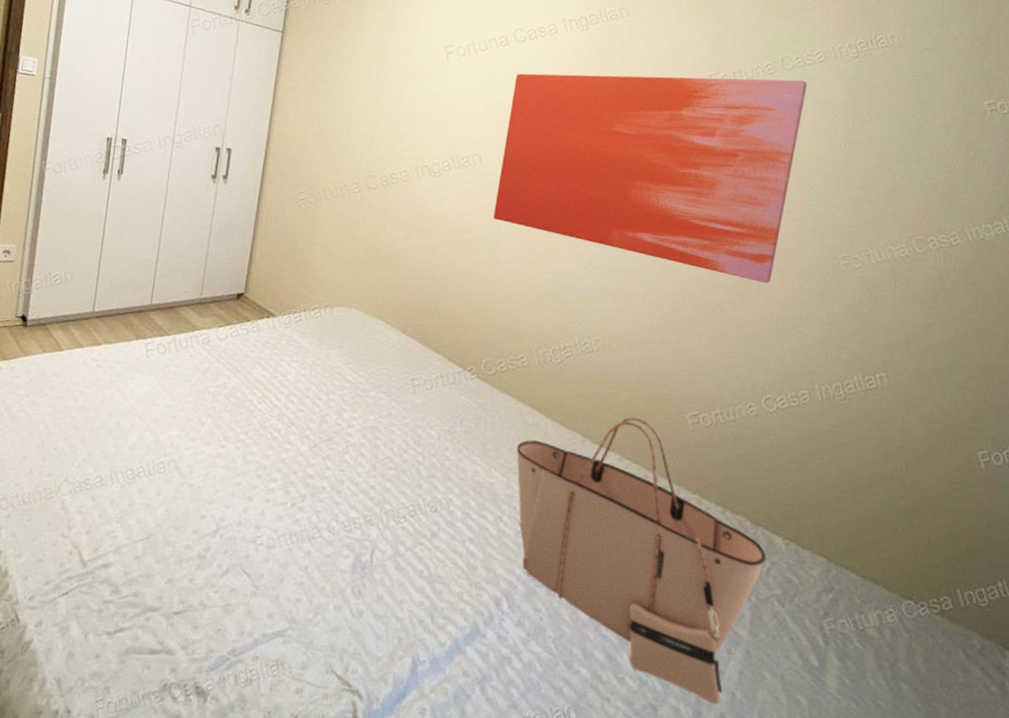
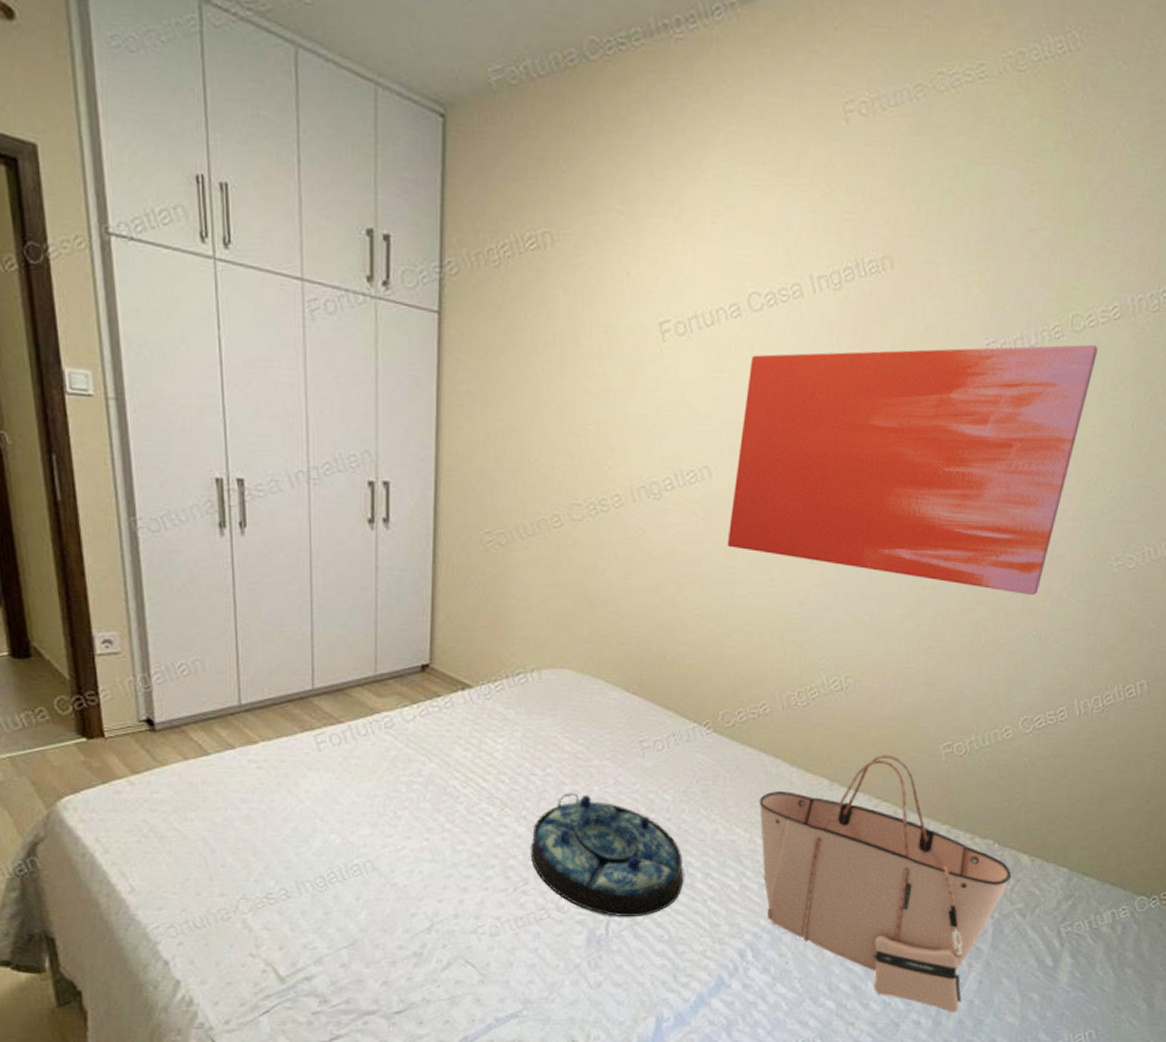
serving tray: none [309,419,445,548] -> present [530,793,684,916]

